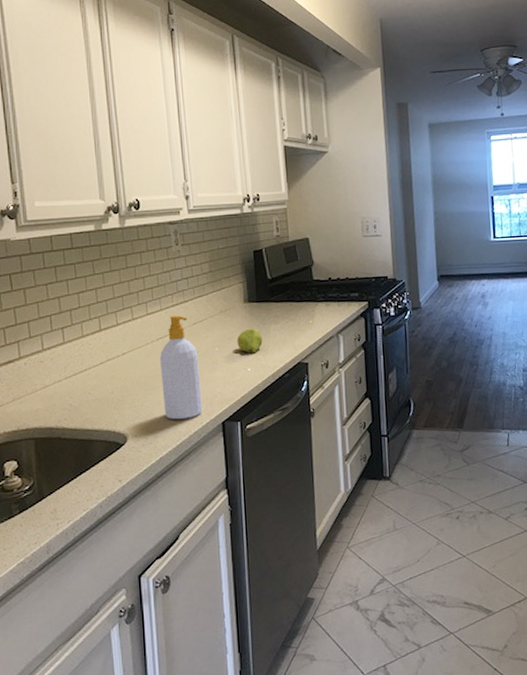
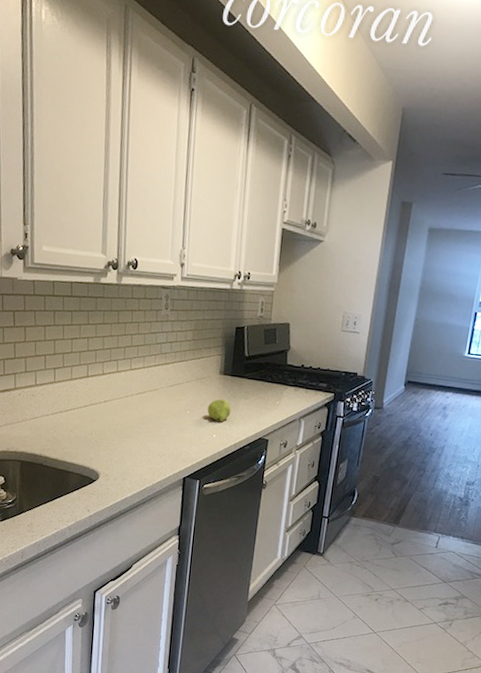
soap bottle: present [159,315,203,420] -> none [134,375,171,469]

